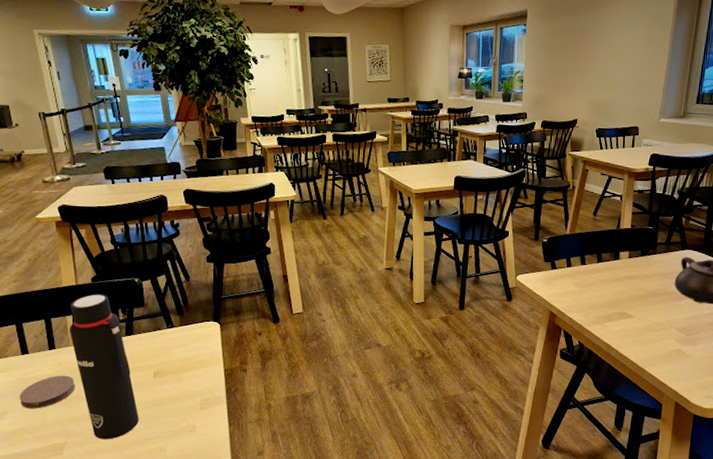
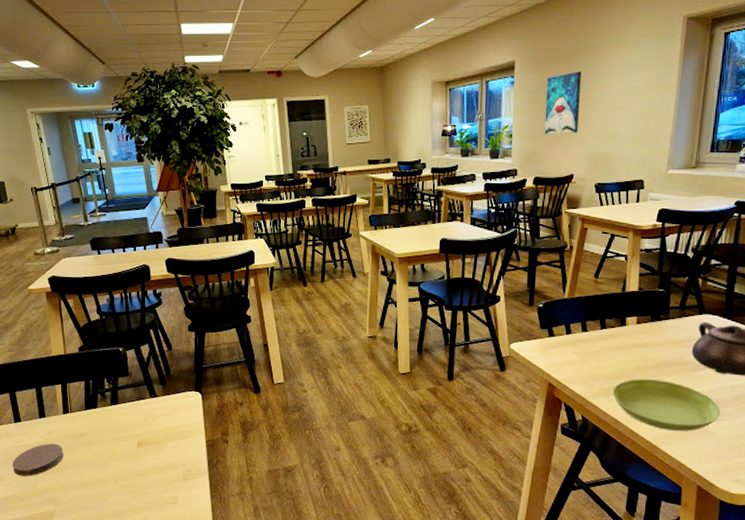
water bottle: present [69,294,139,440] -> none [58,363,124,509]
wall art: none [552,23,587,82] -> present [544,71,582,134]
saucer: none [605,307,697,354] -> present [612,379,721,431]

